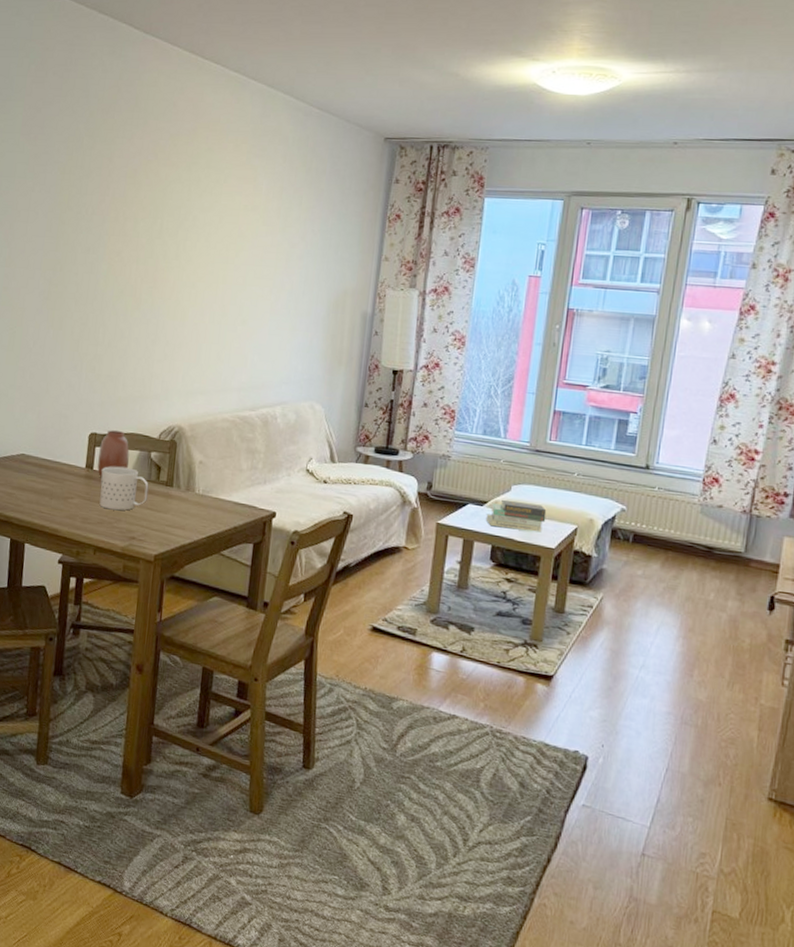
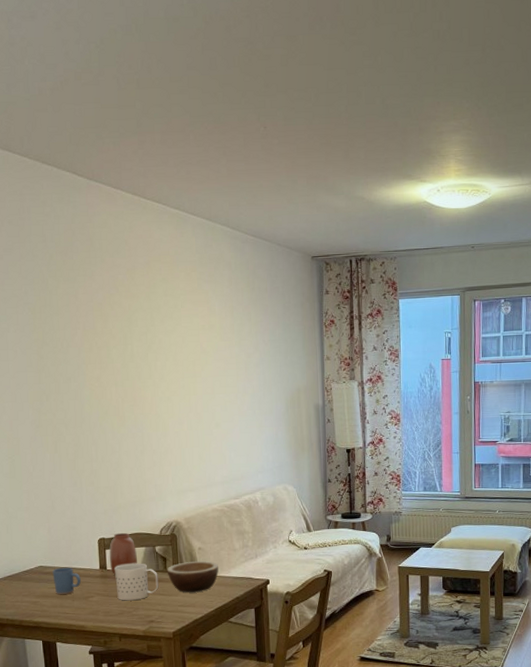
mug: none [33,459,64,491] -> present [52,567,81,594]
bowl: none [159,475,219,513] -> present [167,561,219,592]
books: present [485,499,547,533] -> none [435,539,480,562]

